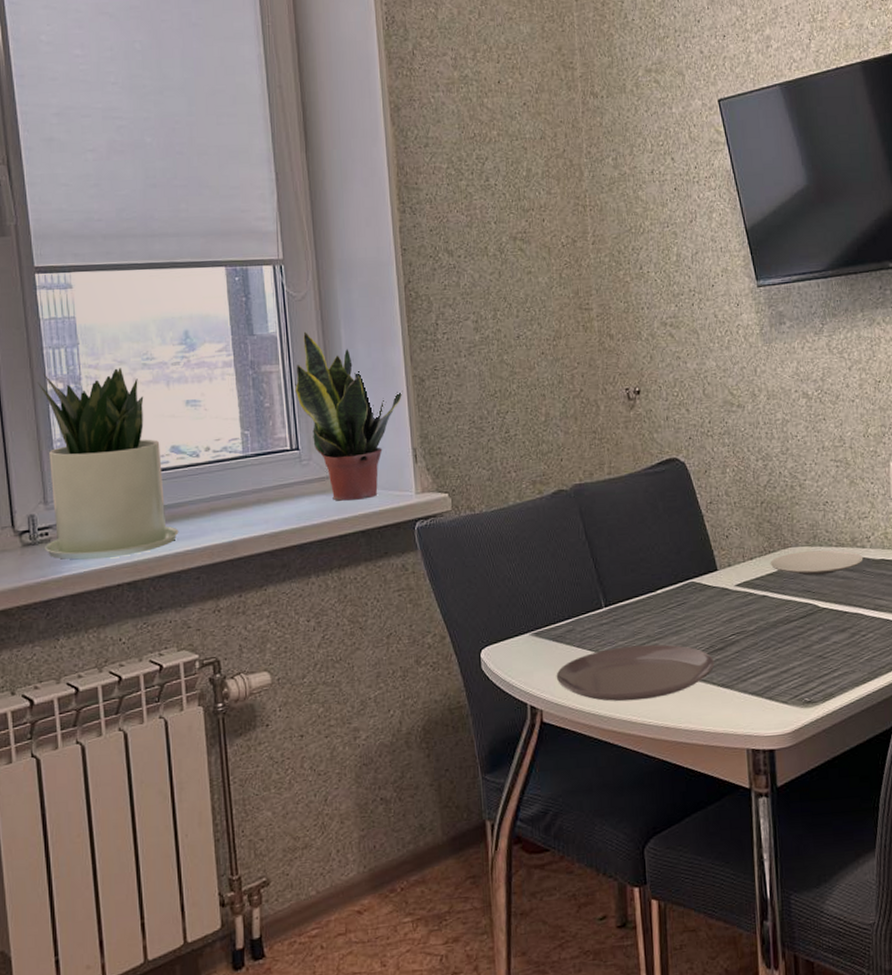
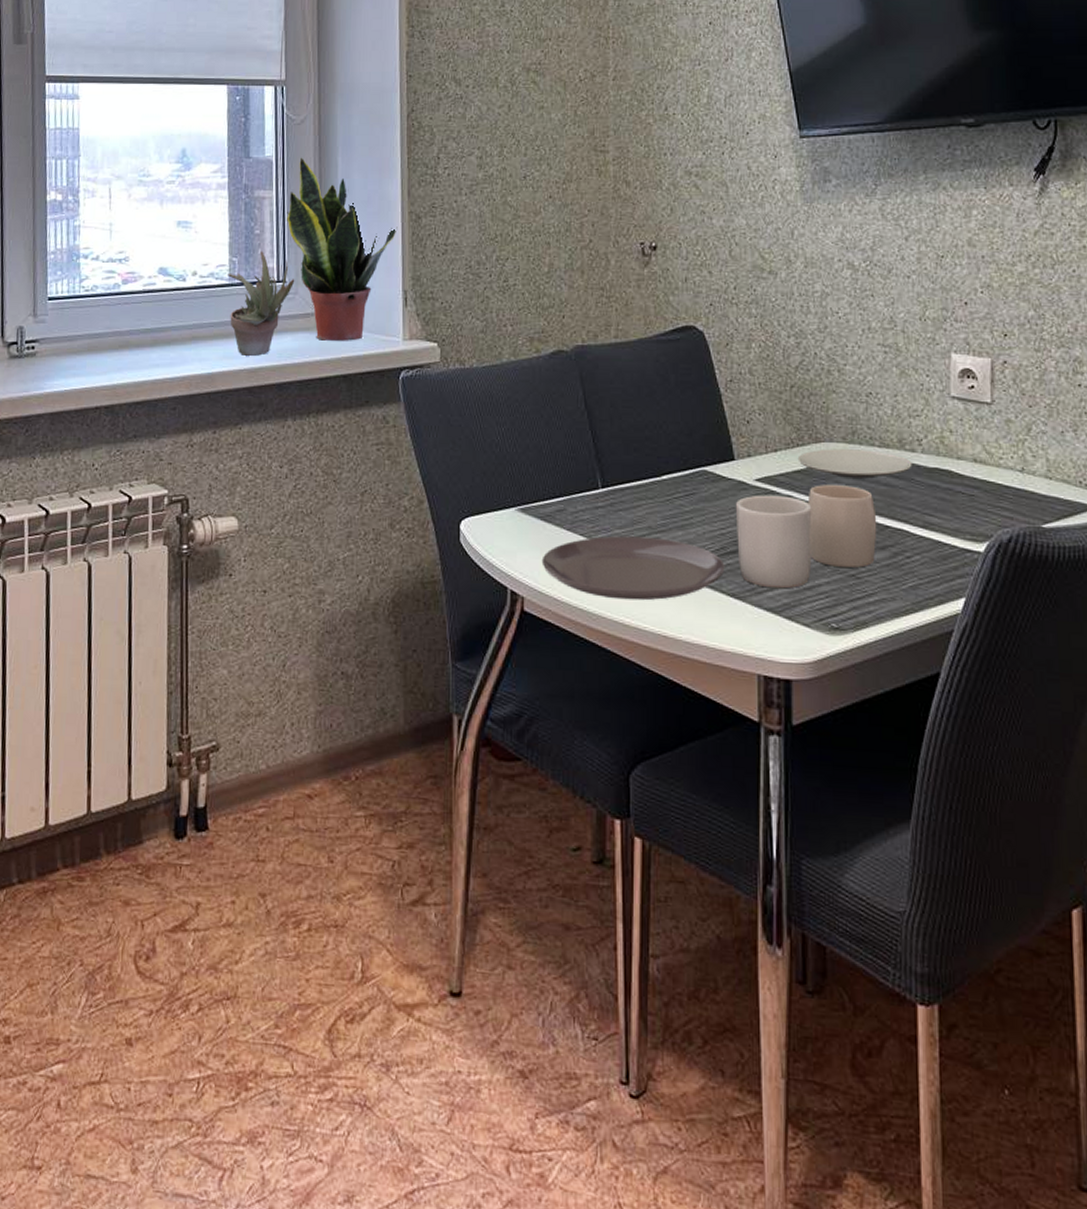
planter: present [37,368,179,561] -> none [29,183,160,379]
succulent plant: none [241,423,308,523] -> present [228,251,295,357]
mug: none [720,596,786,676] -> present [735,494,813,589]
mug: none [780,581,838,652] -> present [807,485,877,569]

